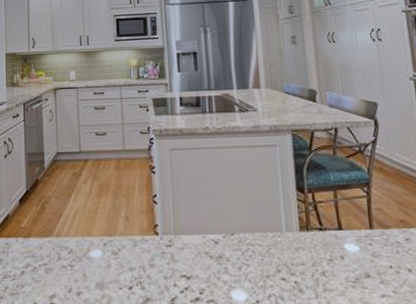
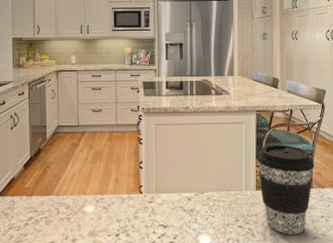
coffee cup: none [297,172,374,290] -> present [257,144,315,234]

